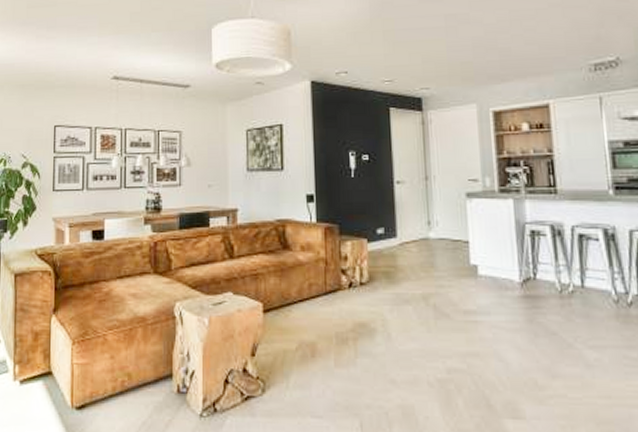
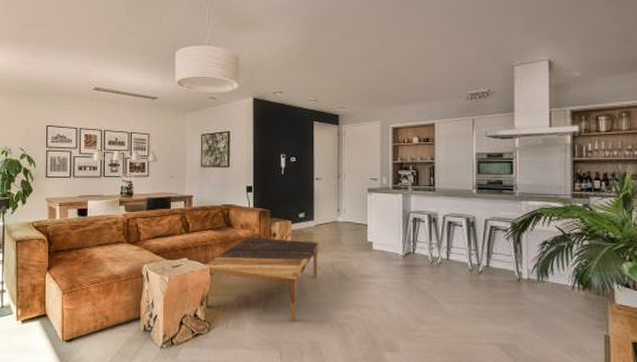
coffee table: none [254,261,407,378] -> present [202,237,319,322]

